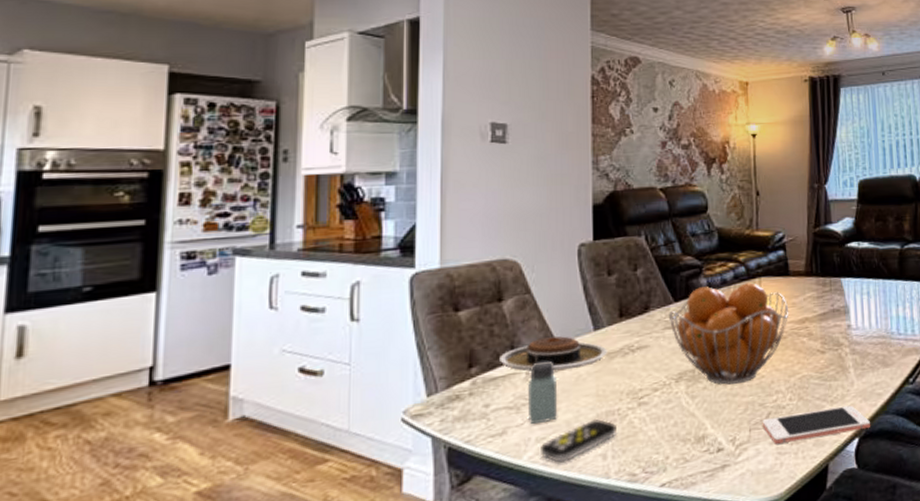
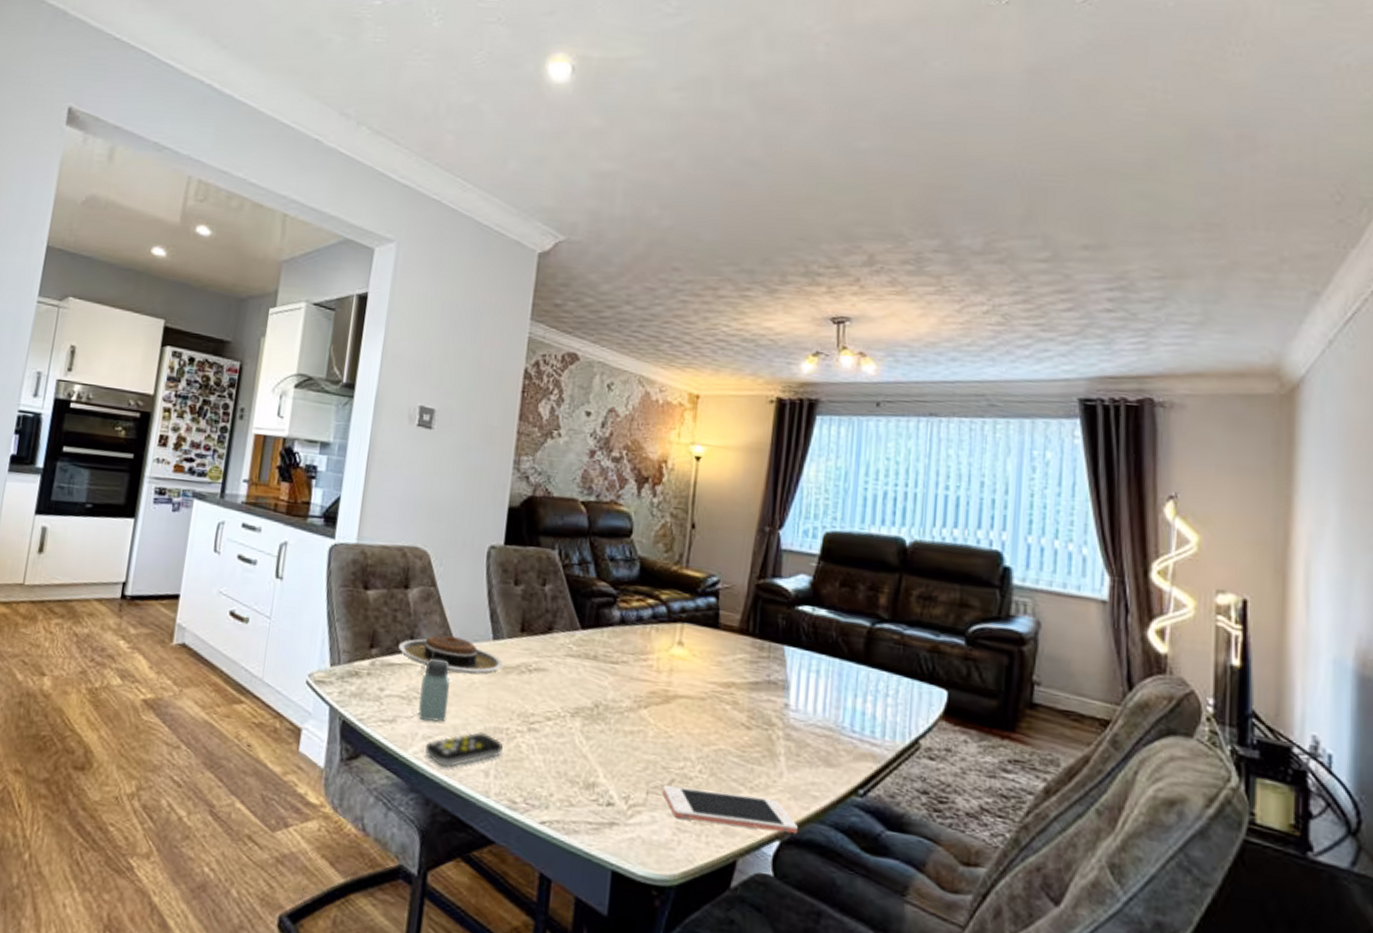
fruit basket: present [668,283,789,385] -> none [572,619,713,738]

